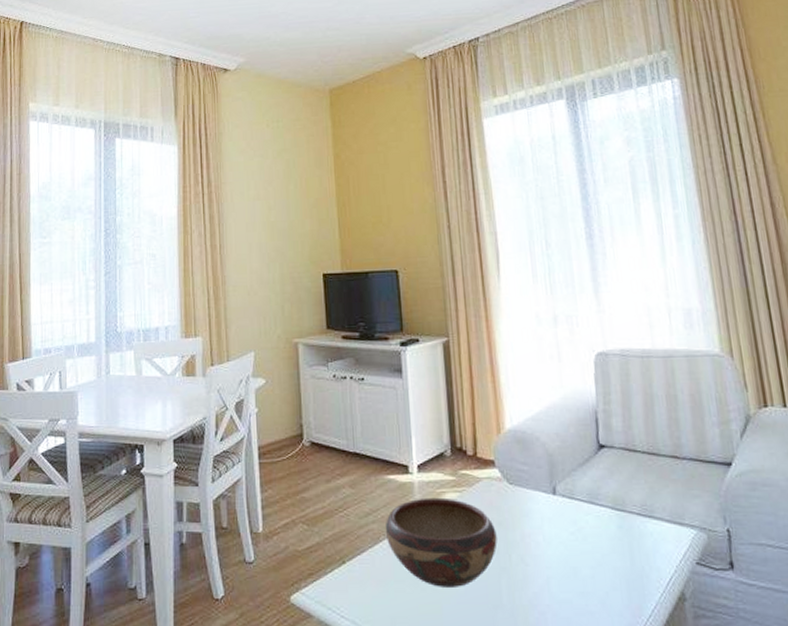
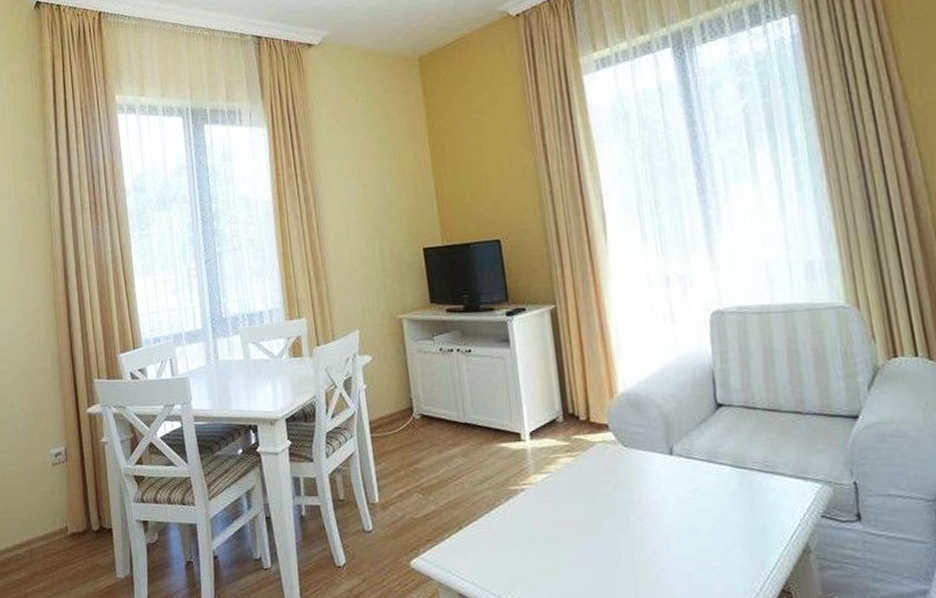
decorative bowl: present [385,497,497,587] -> none [499,462,614,548]

